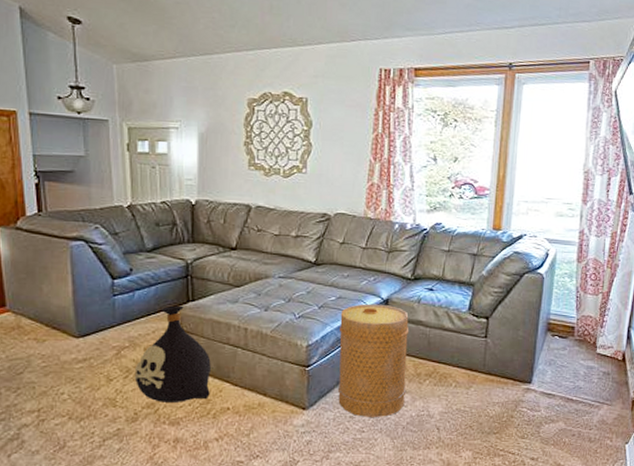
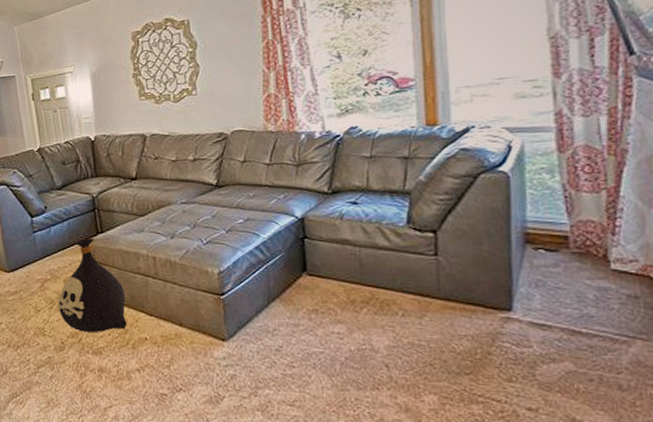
basket: present [337,303,409,418] -> none [251,223,340,352]

